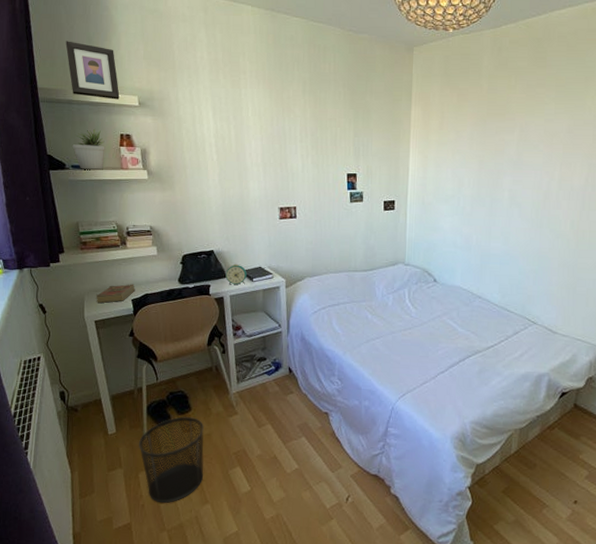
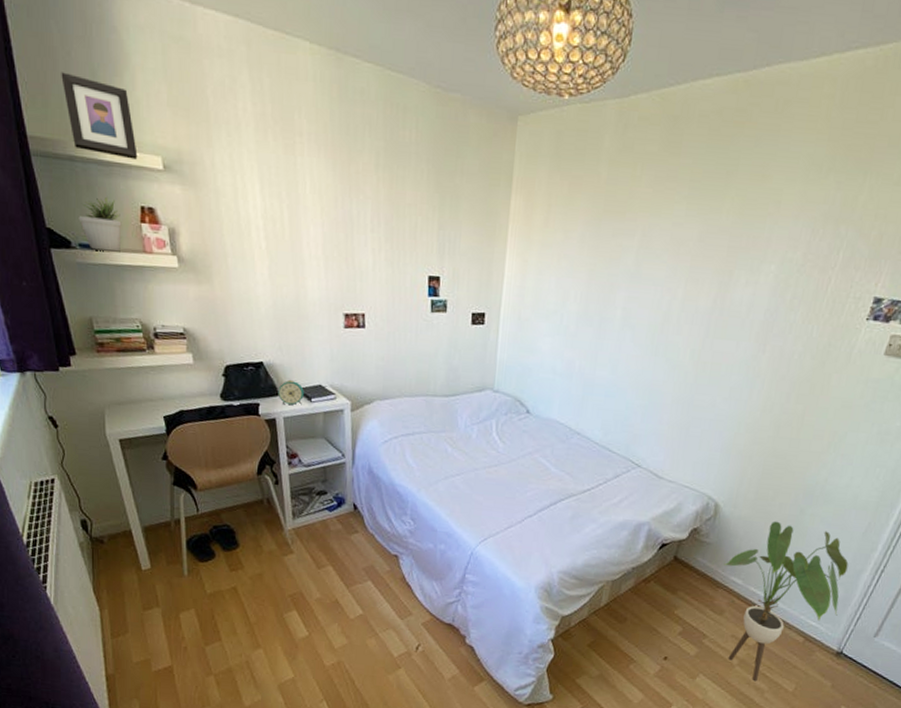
book: present [96,284,135,304] -> none [119,397,168,419]
waste bin: present [139,416,204,503] -> none [178,553,255,647]

